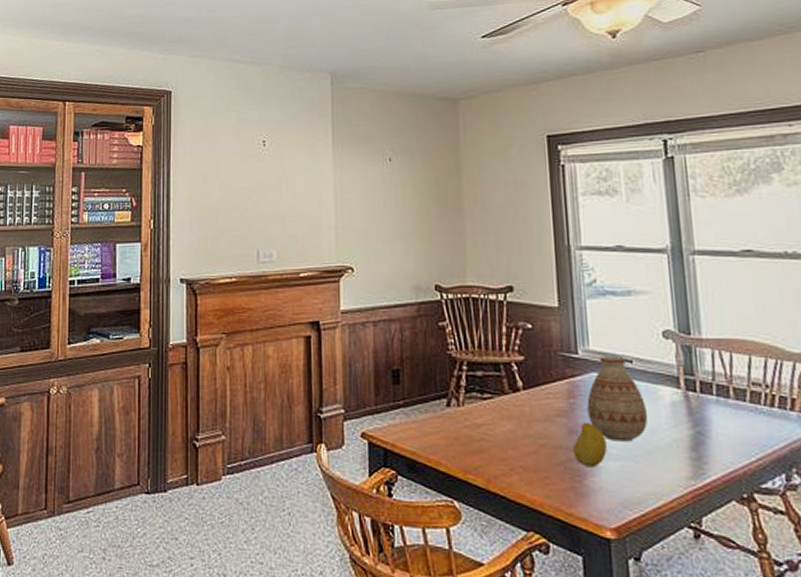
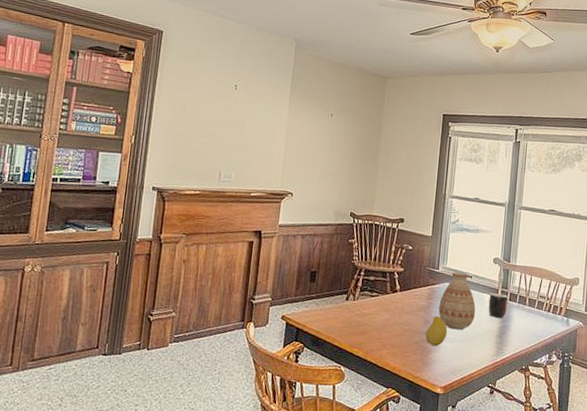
mug: none [665,383,699,420] -> present [488,293,508,318]

